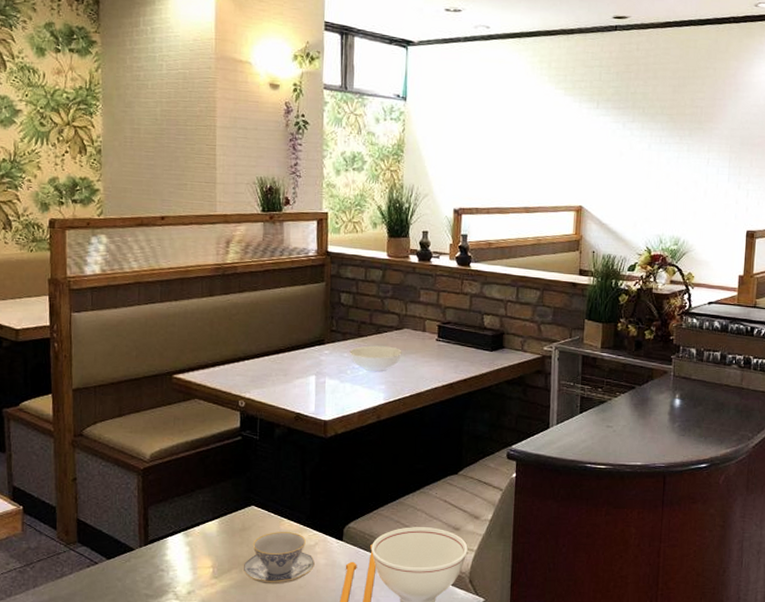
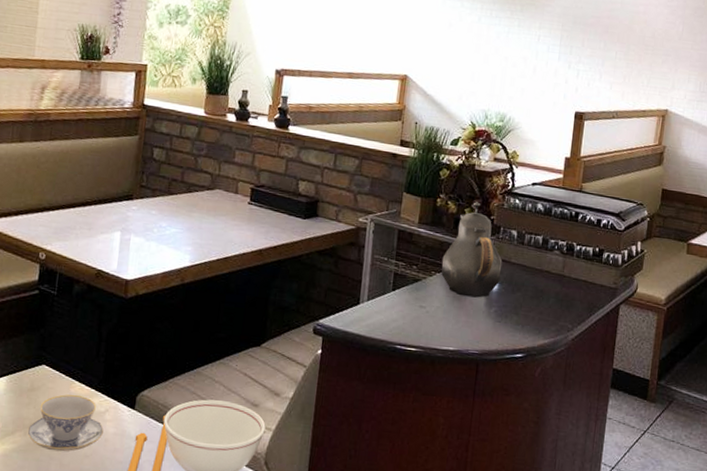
bowl: present [349,345,402,372] -> none [157,204,212,233]
teapot: none [625,324,683,414] -> present [441,202,503,298]

